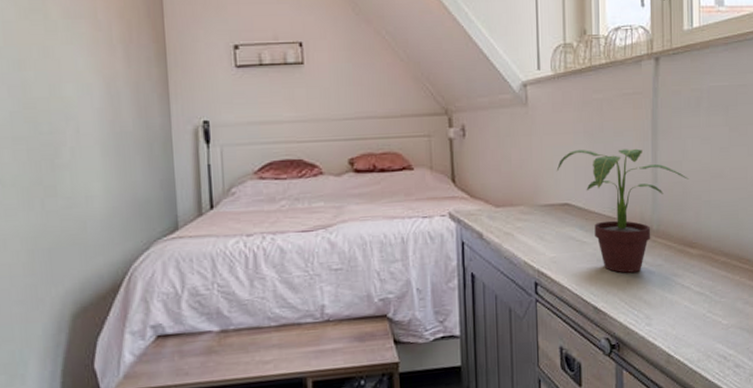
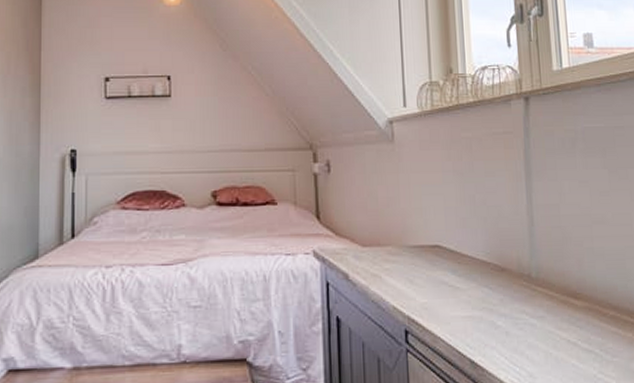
potted plant: present [556,148,690,273] -> none [425,189,569,324]

